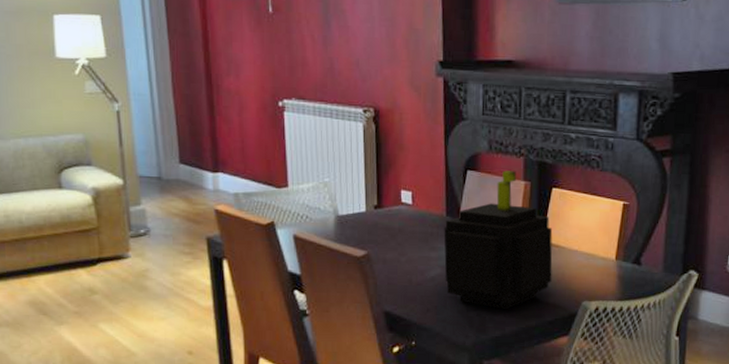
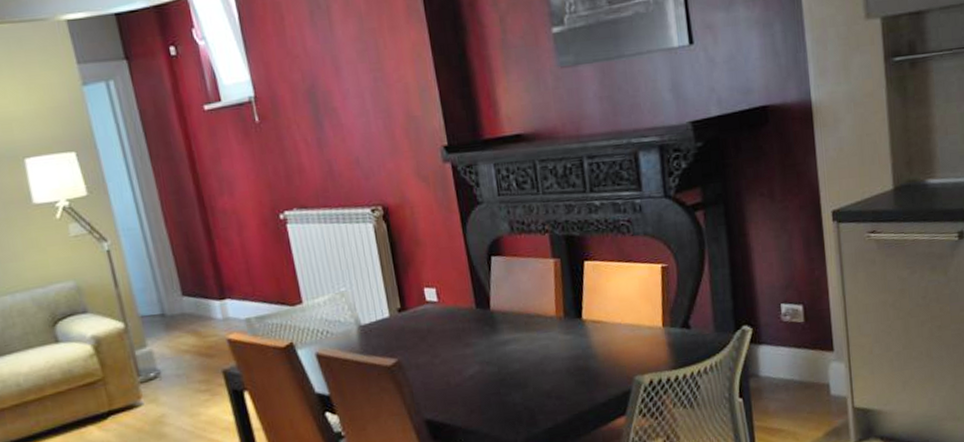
plant pot: present [444,171,553,310] -> none [475,249,599,399]

